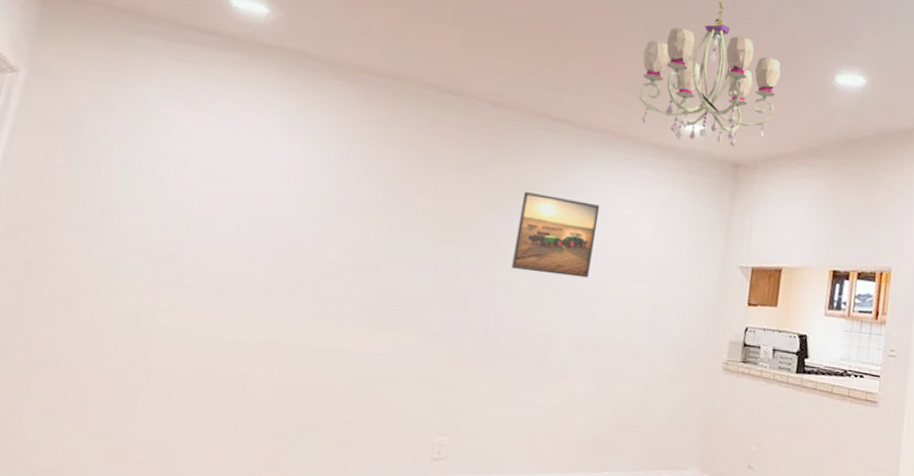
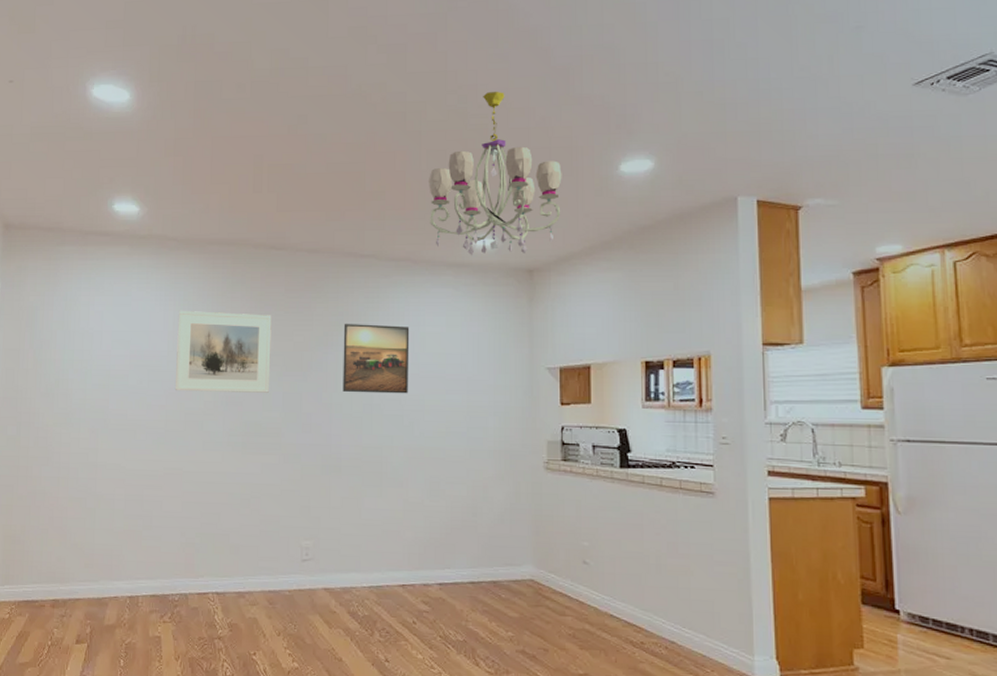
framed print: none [287,145,435,260] -> present [174,310,272,393]

